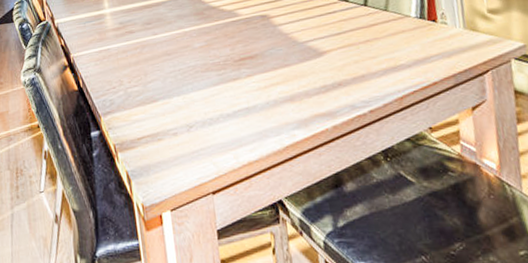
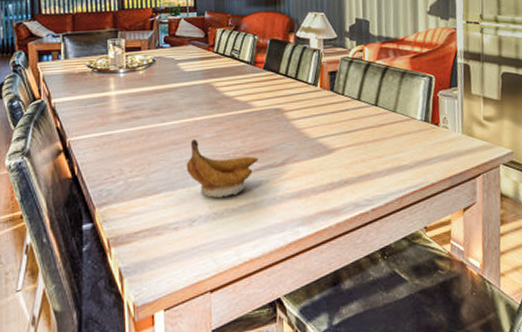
banana: none [179,50,249,104] -> present [186,140,259,198]

